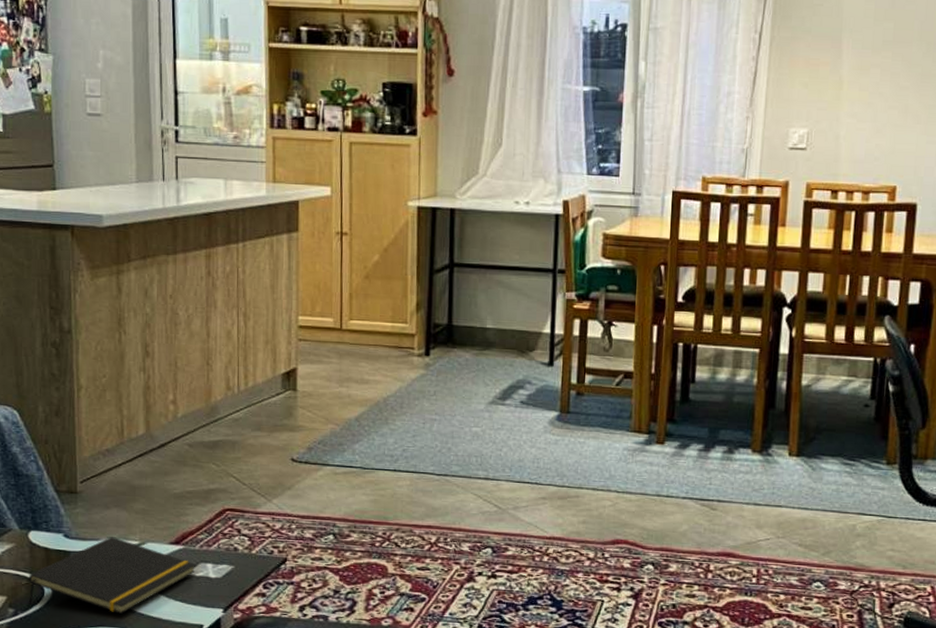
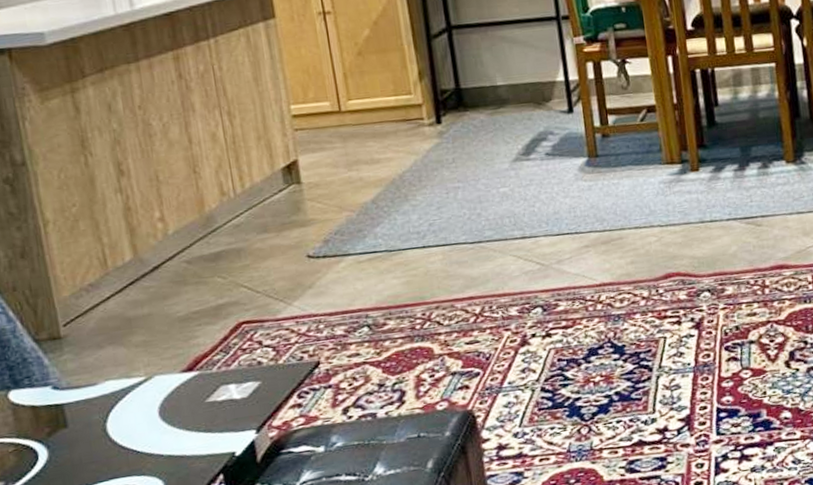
notepad: present [28,537,196,614] -> none [15,377,217,473]

